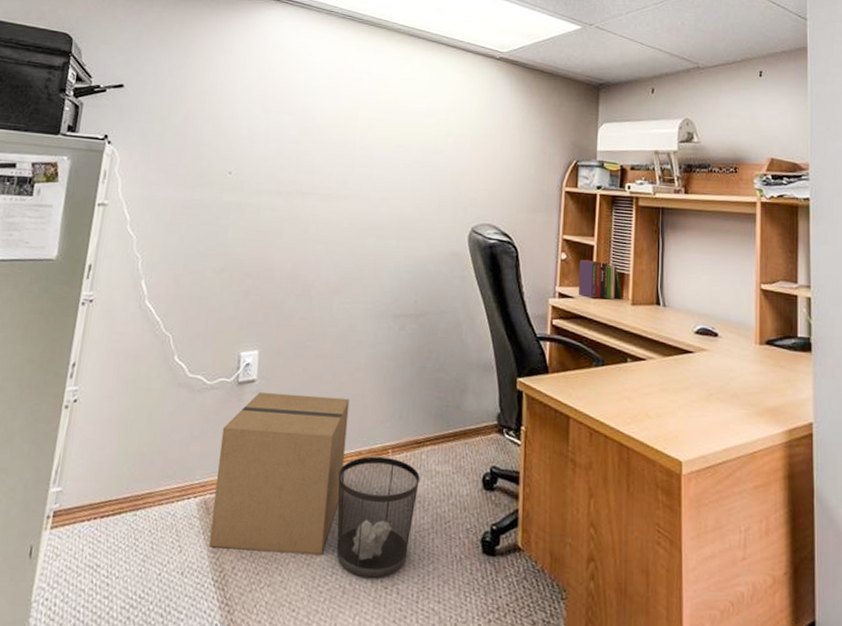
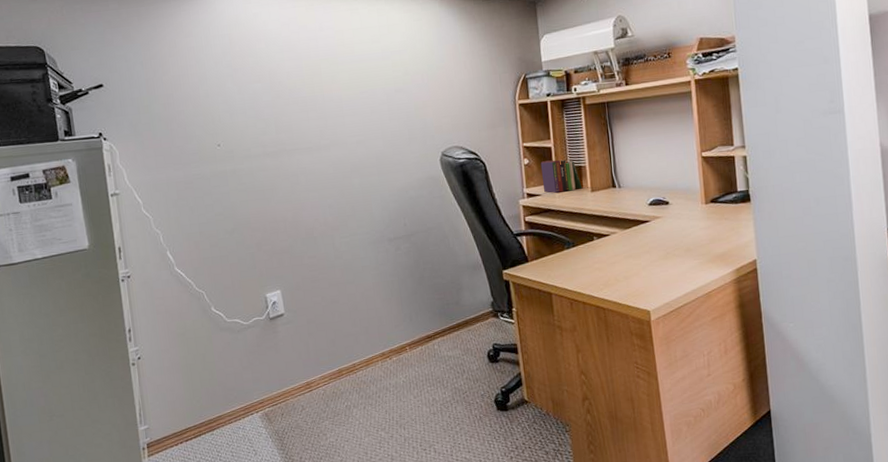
cardboard box: present [209,392,350,555] -> none [266,314,374,447]
waste bin: present [336,456,420,578] -> none [368,353,437,446]

